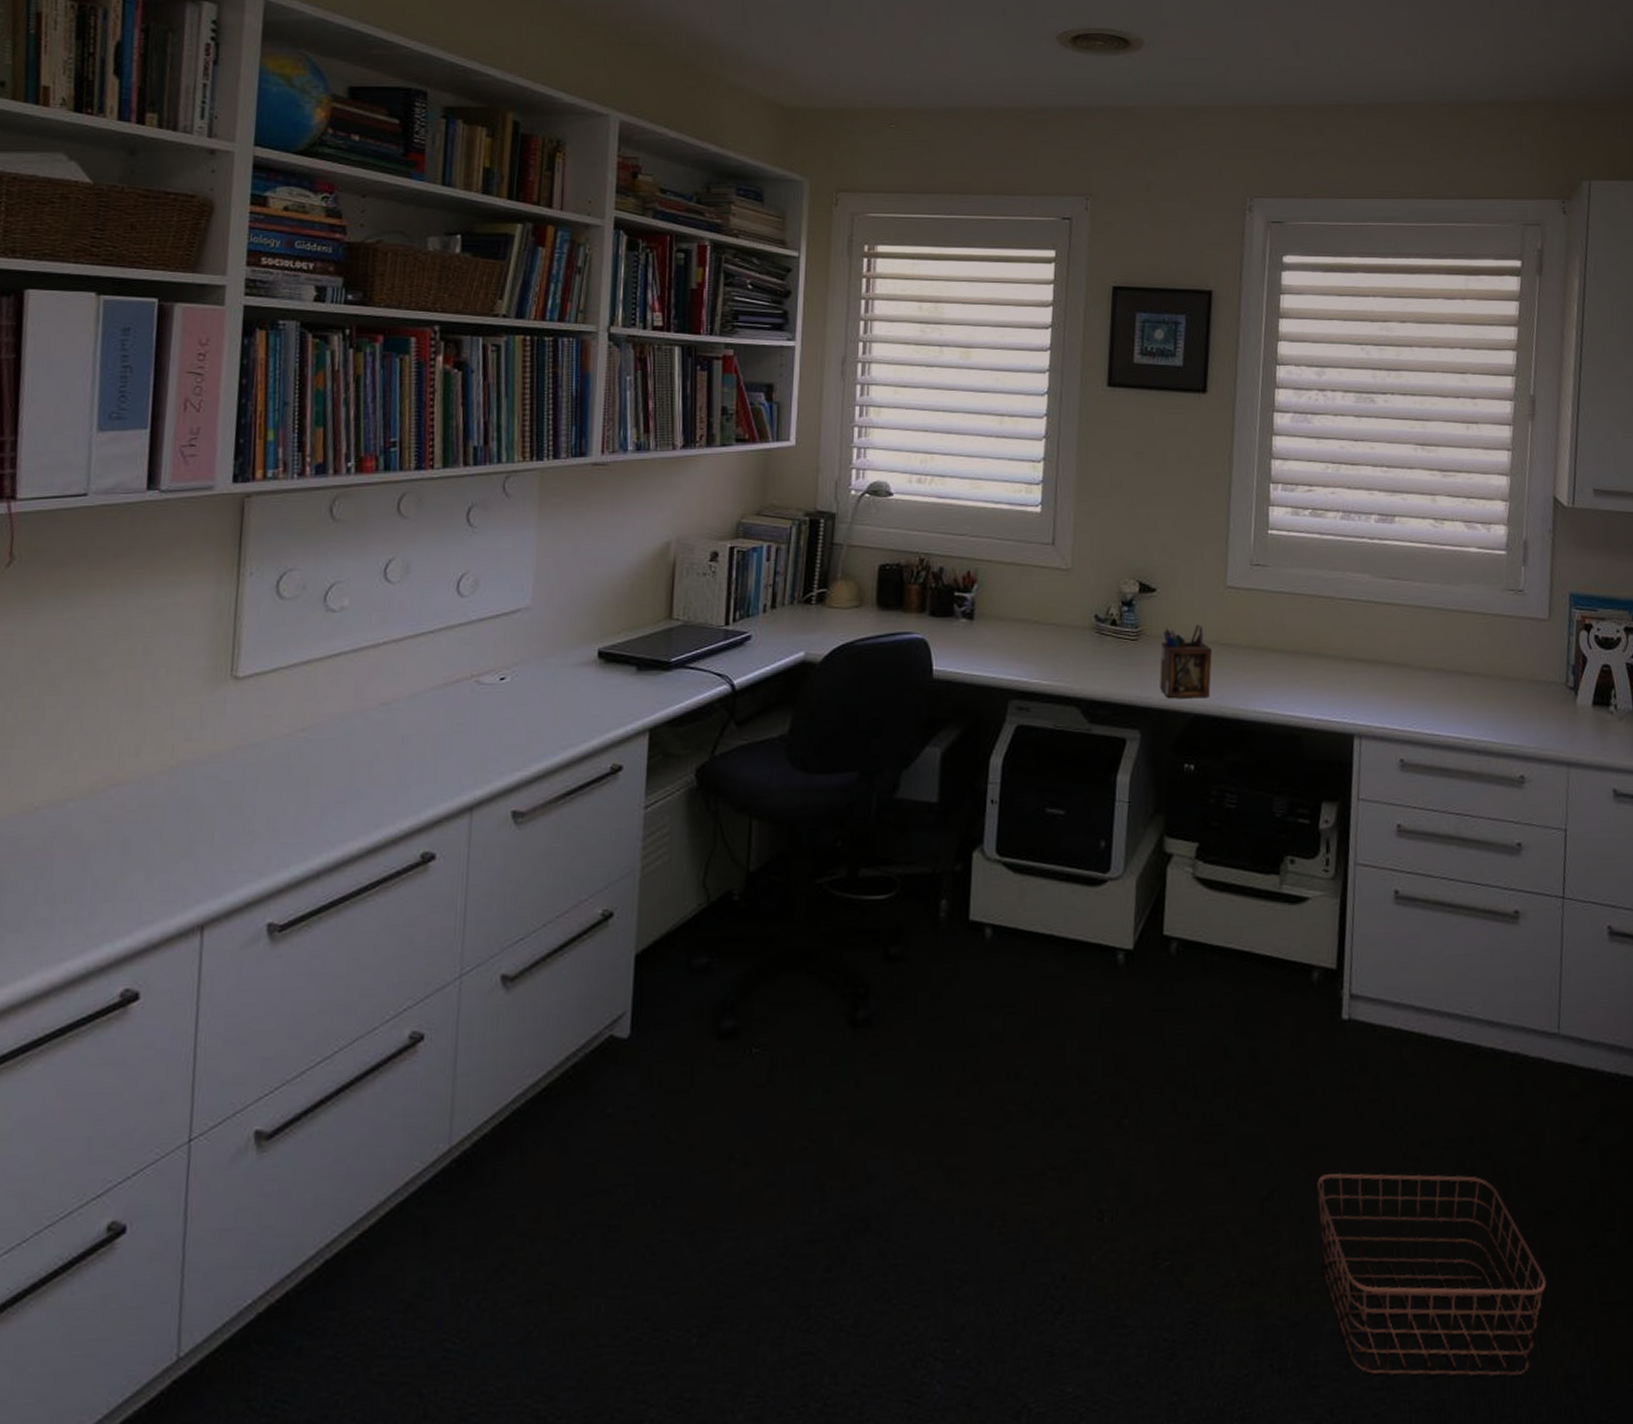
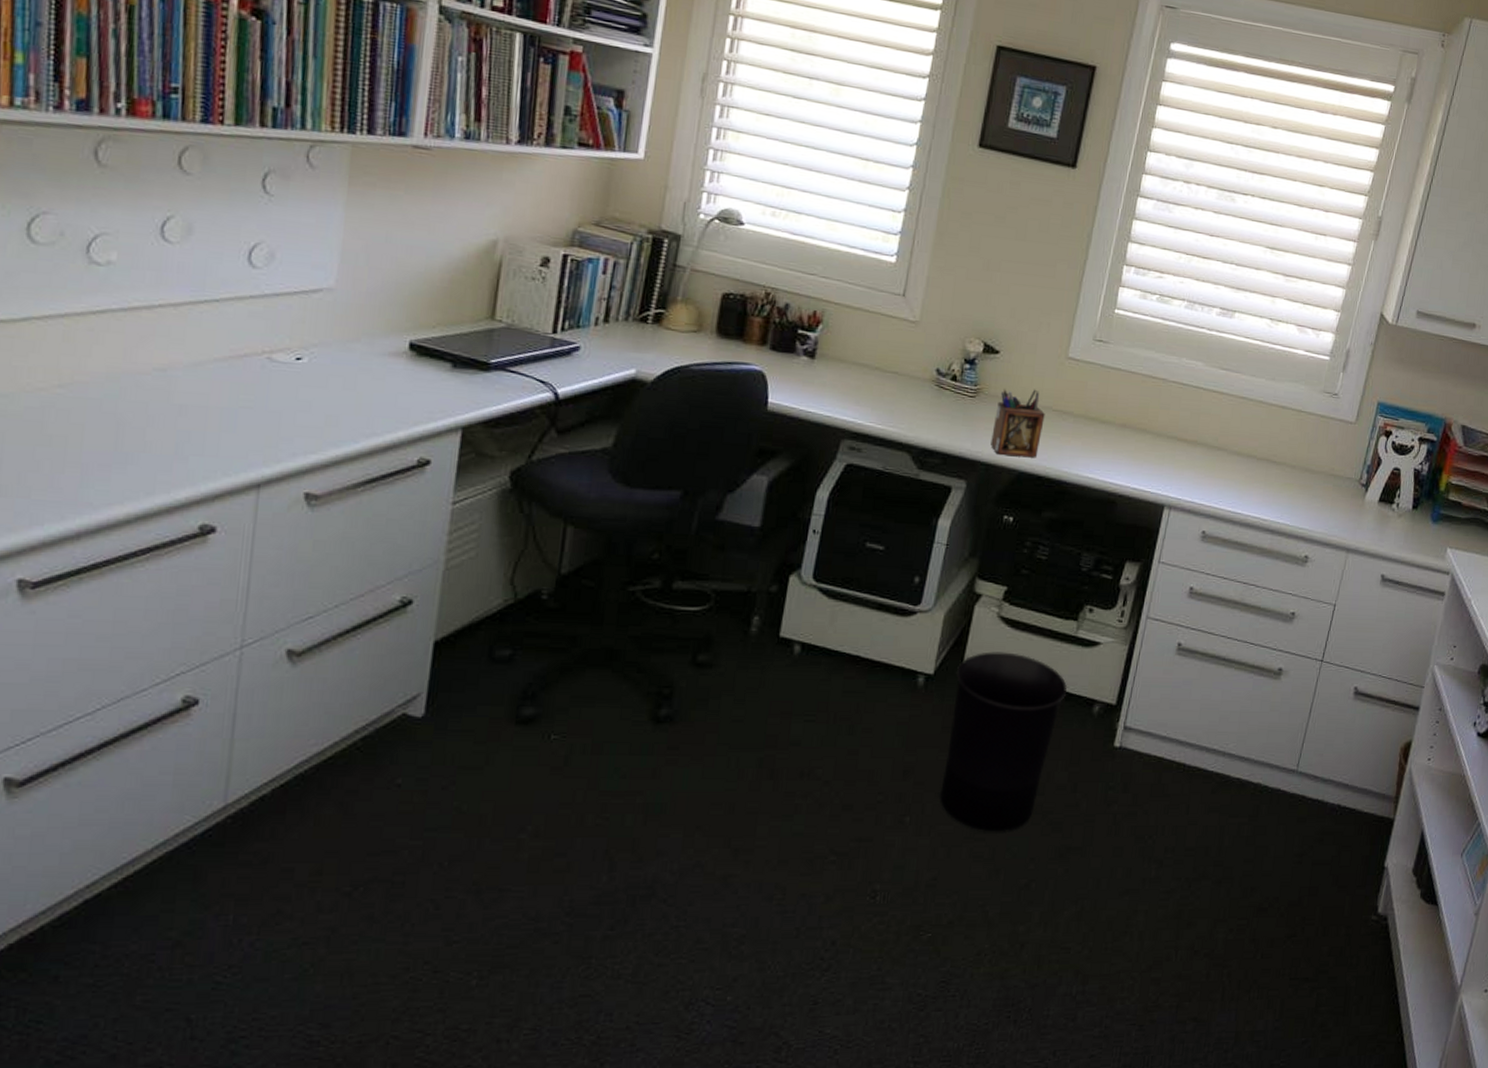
waste bin: none [1158,917,1279,1131] -> present [939,652,1067,831]
basket: present [1315,1173,1547,1377] -> none [1064,871,1250,1031]

